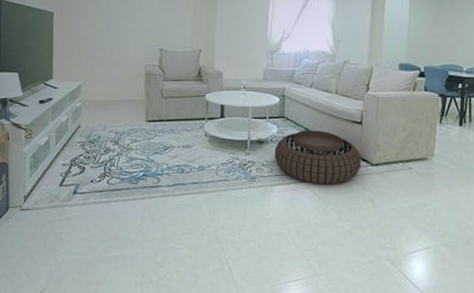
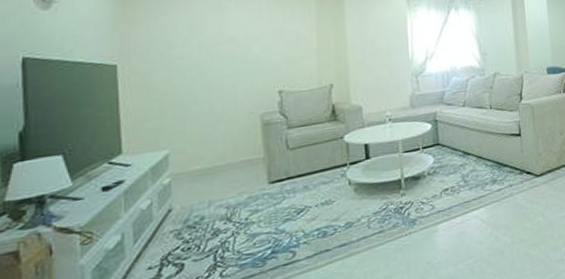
pouf: present [274,130,362,185] -> none [433,151,527,212]

